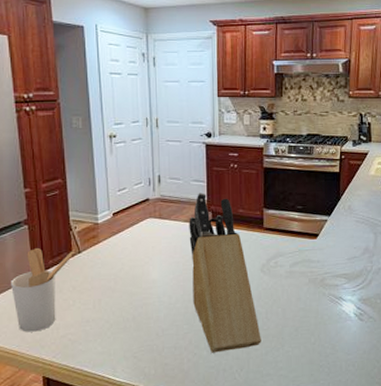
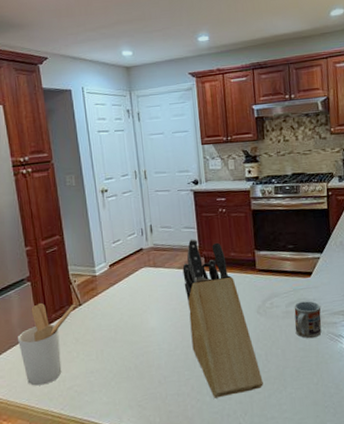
cup: none [297,262,325,300] -> present [294,301,322,339]

